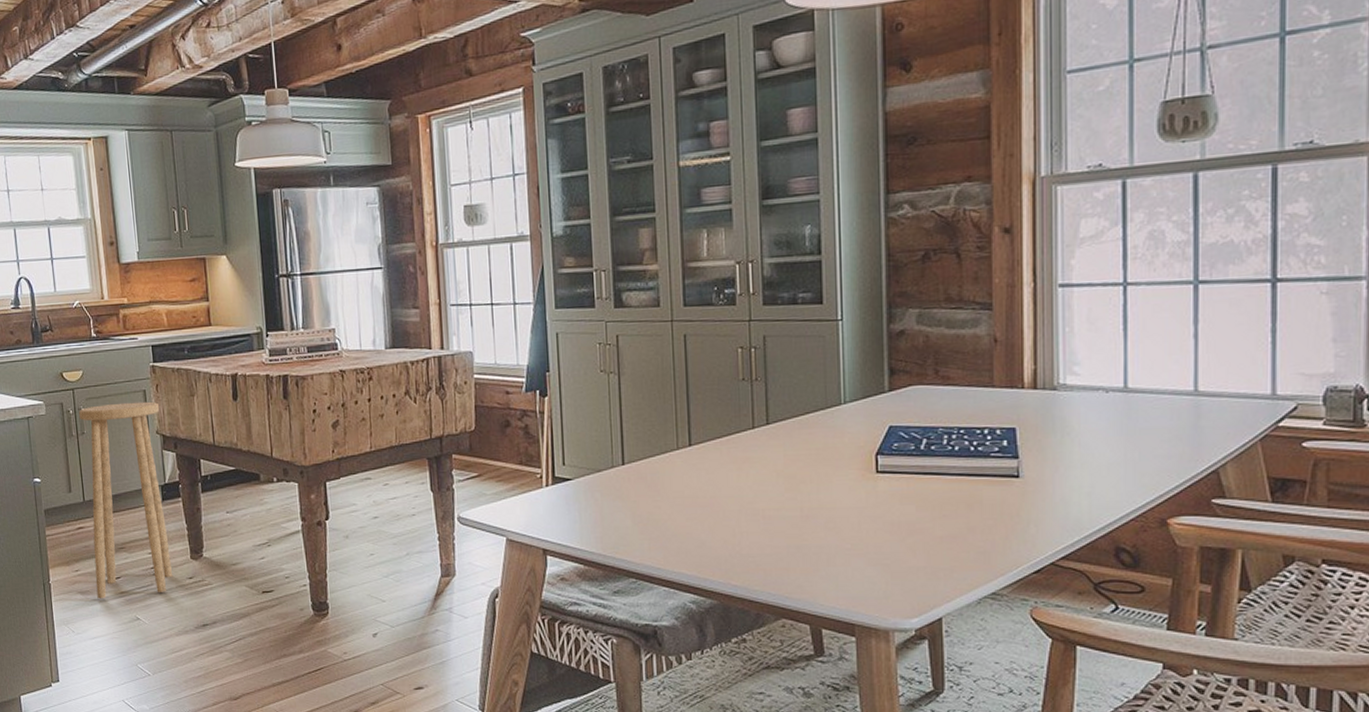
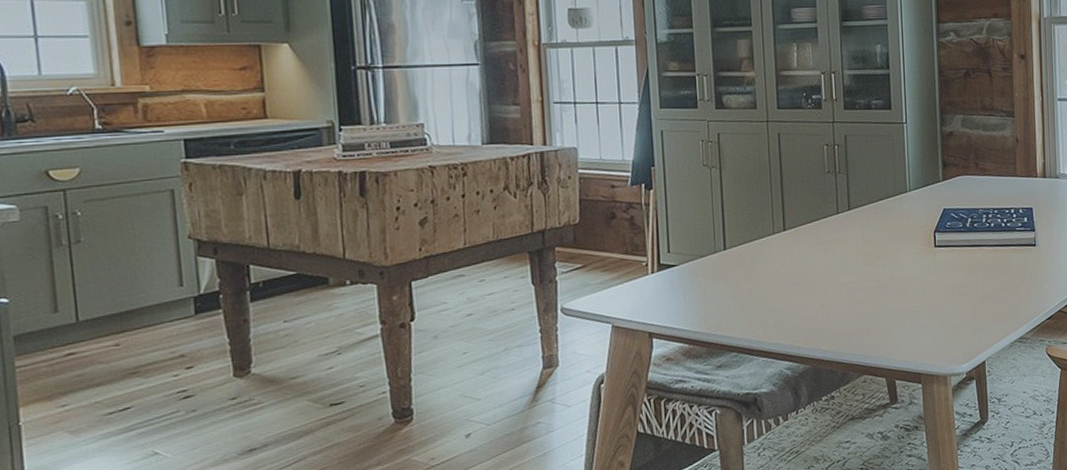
stool: present [79,401,173,599] -> none [73,202,209,437]

